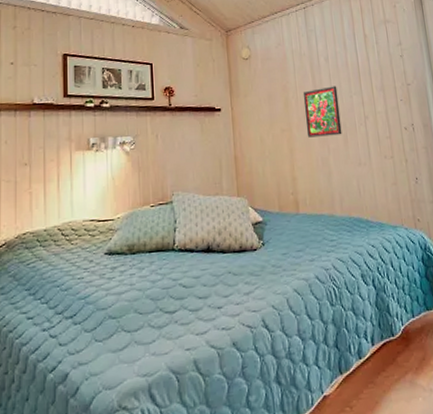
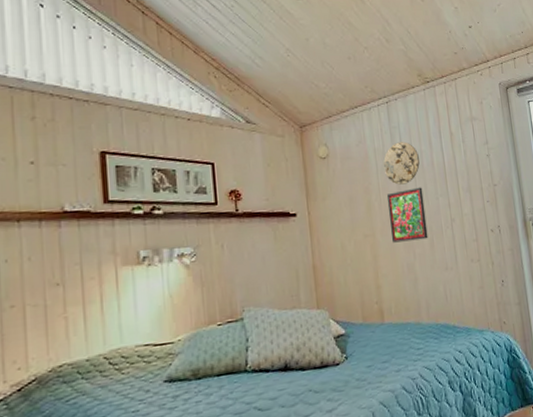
decorative plate: none [300,44,335,84] -> present [383,142,420,185]

